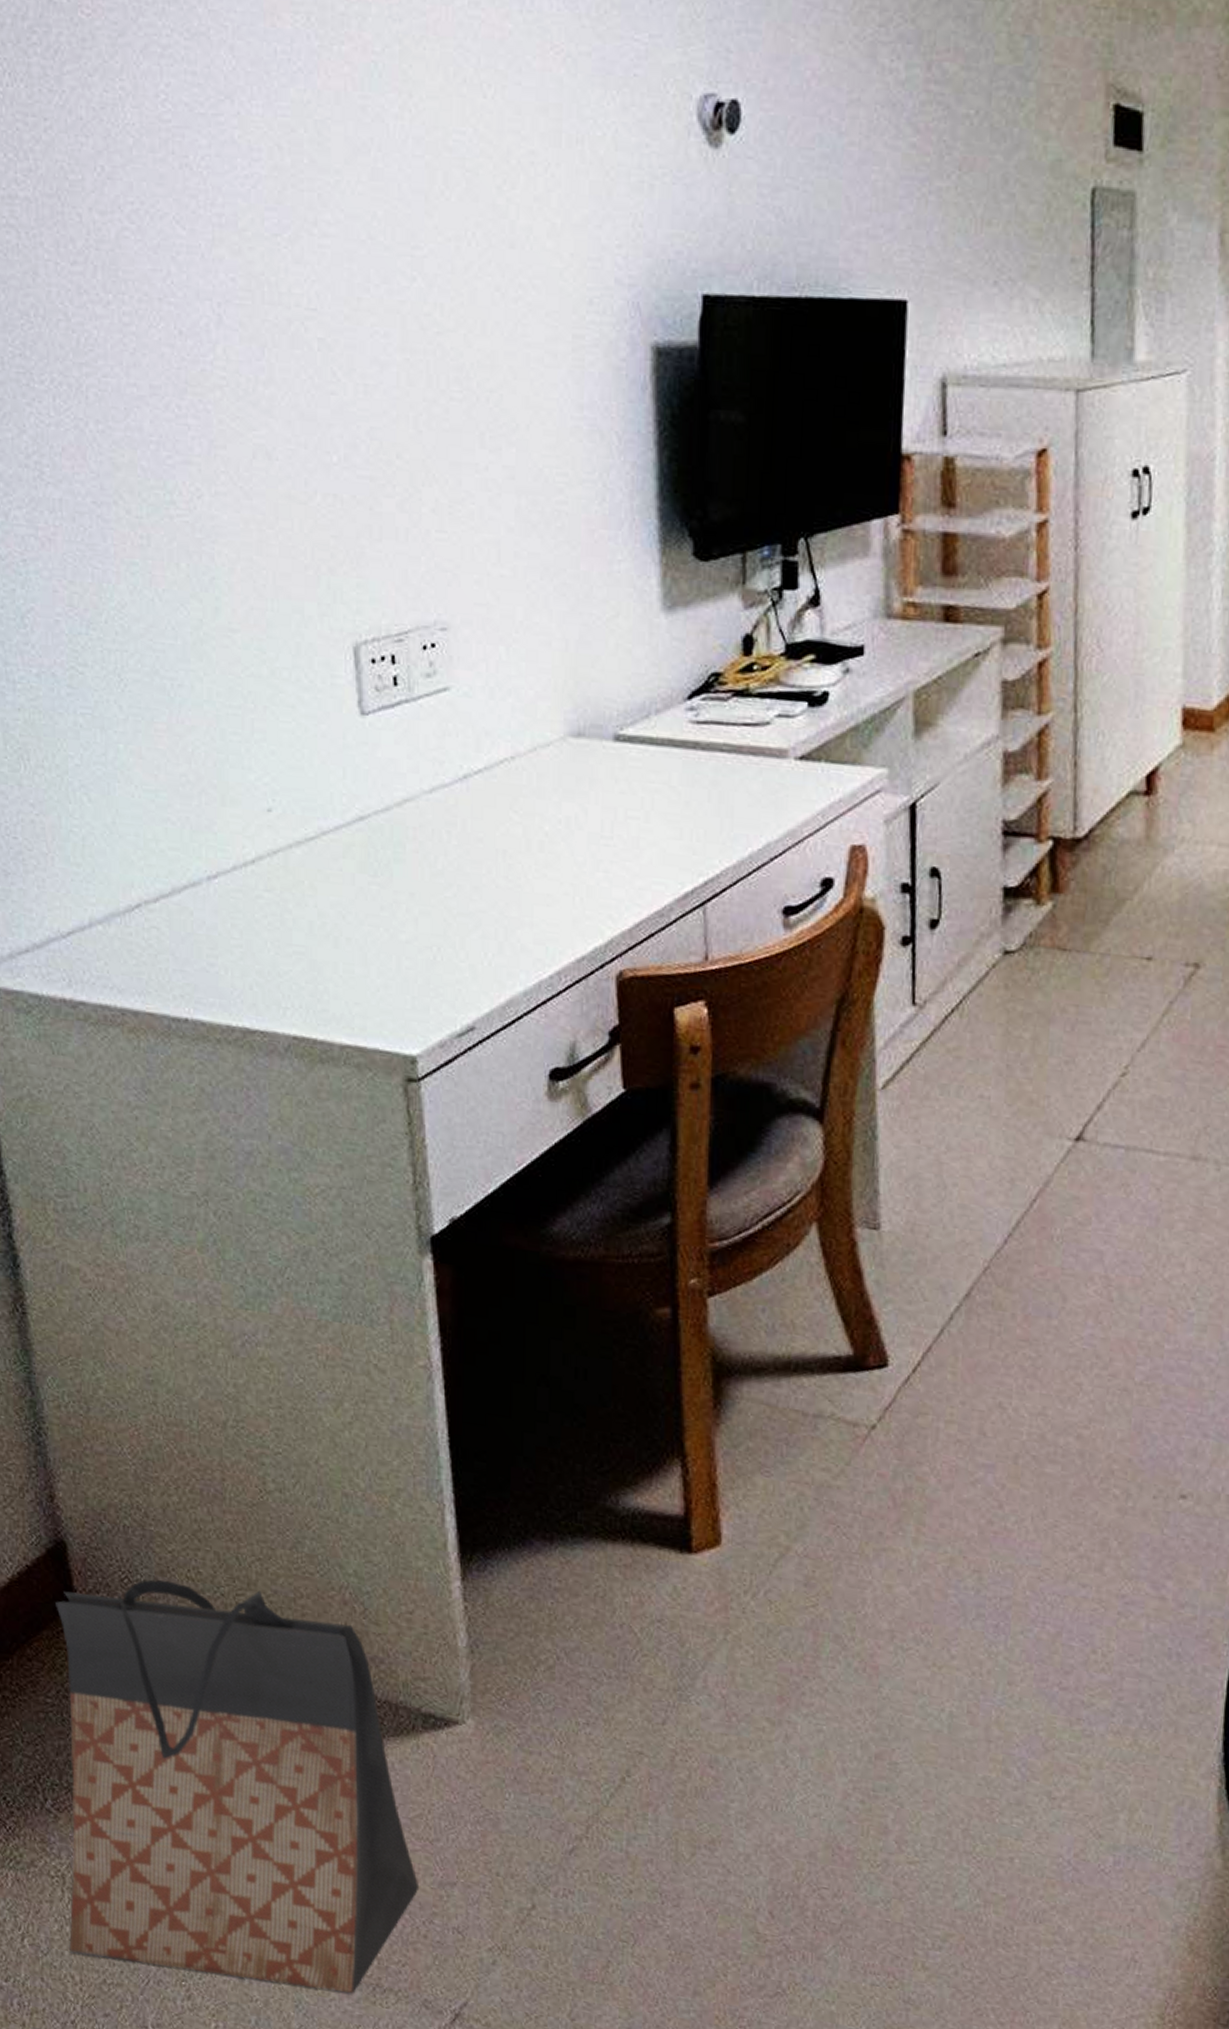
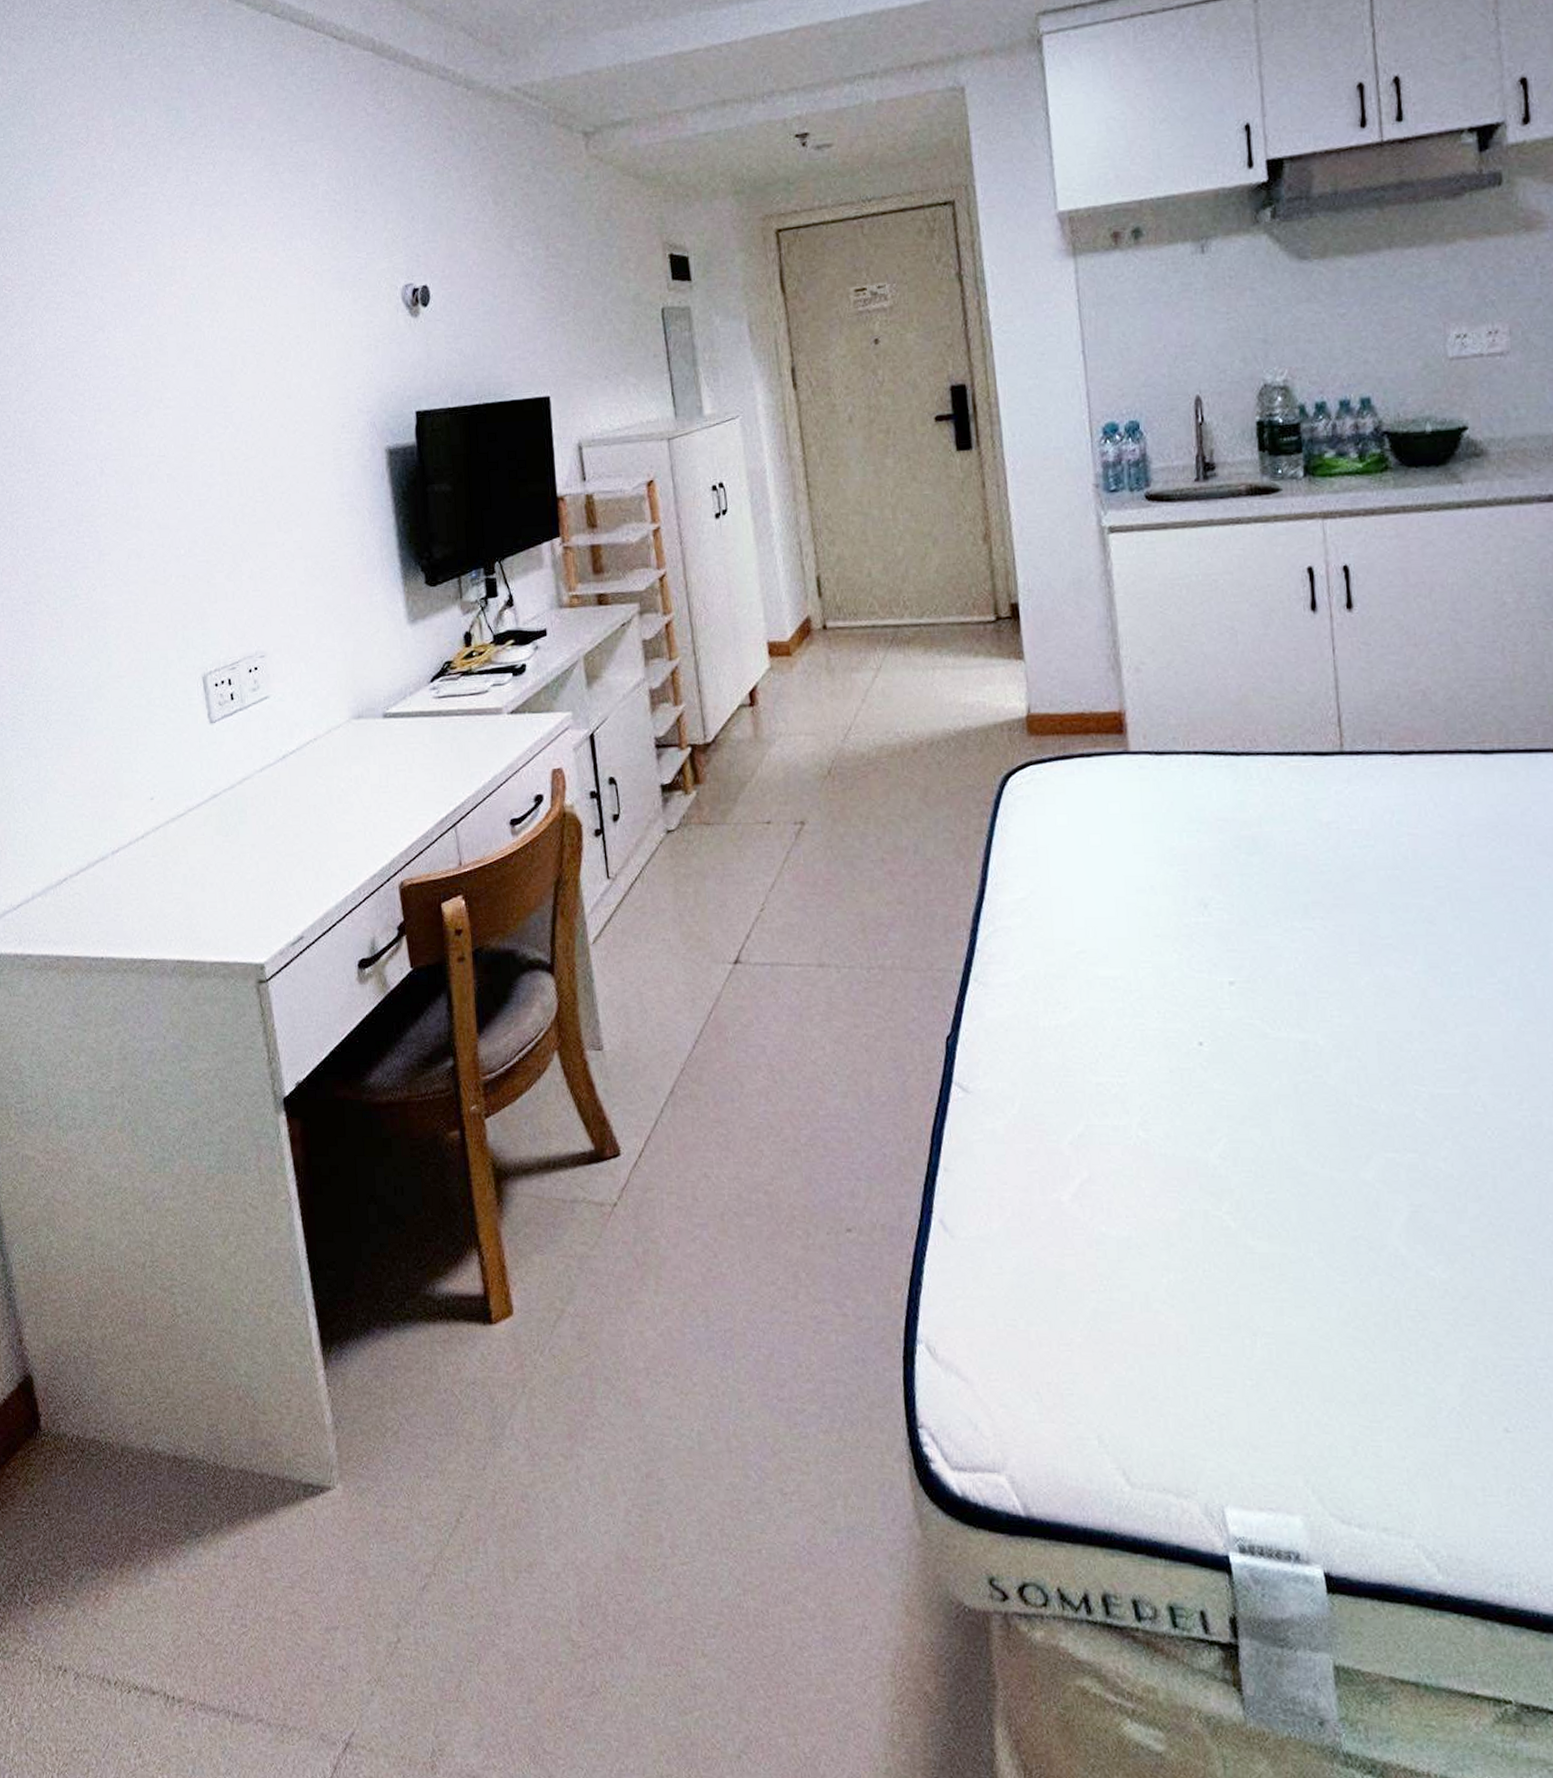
bag: present [55,1579,420,1994] -> none [26,1397,311,1735]

